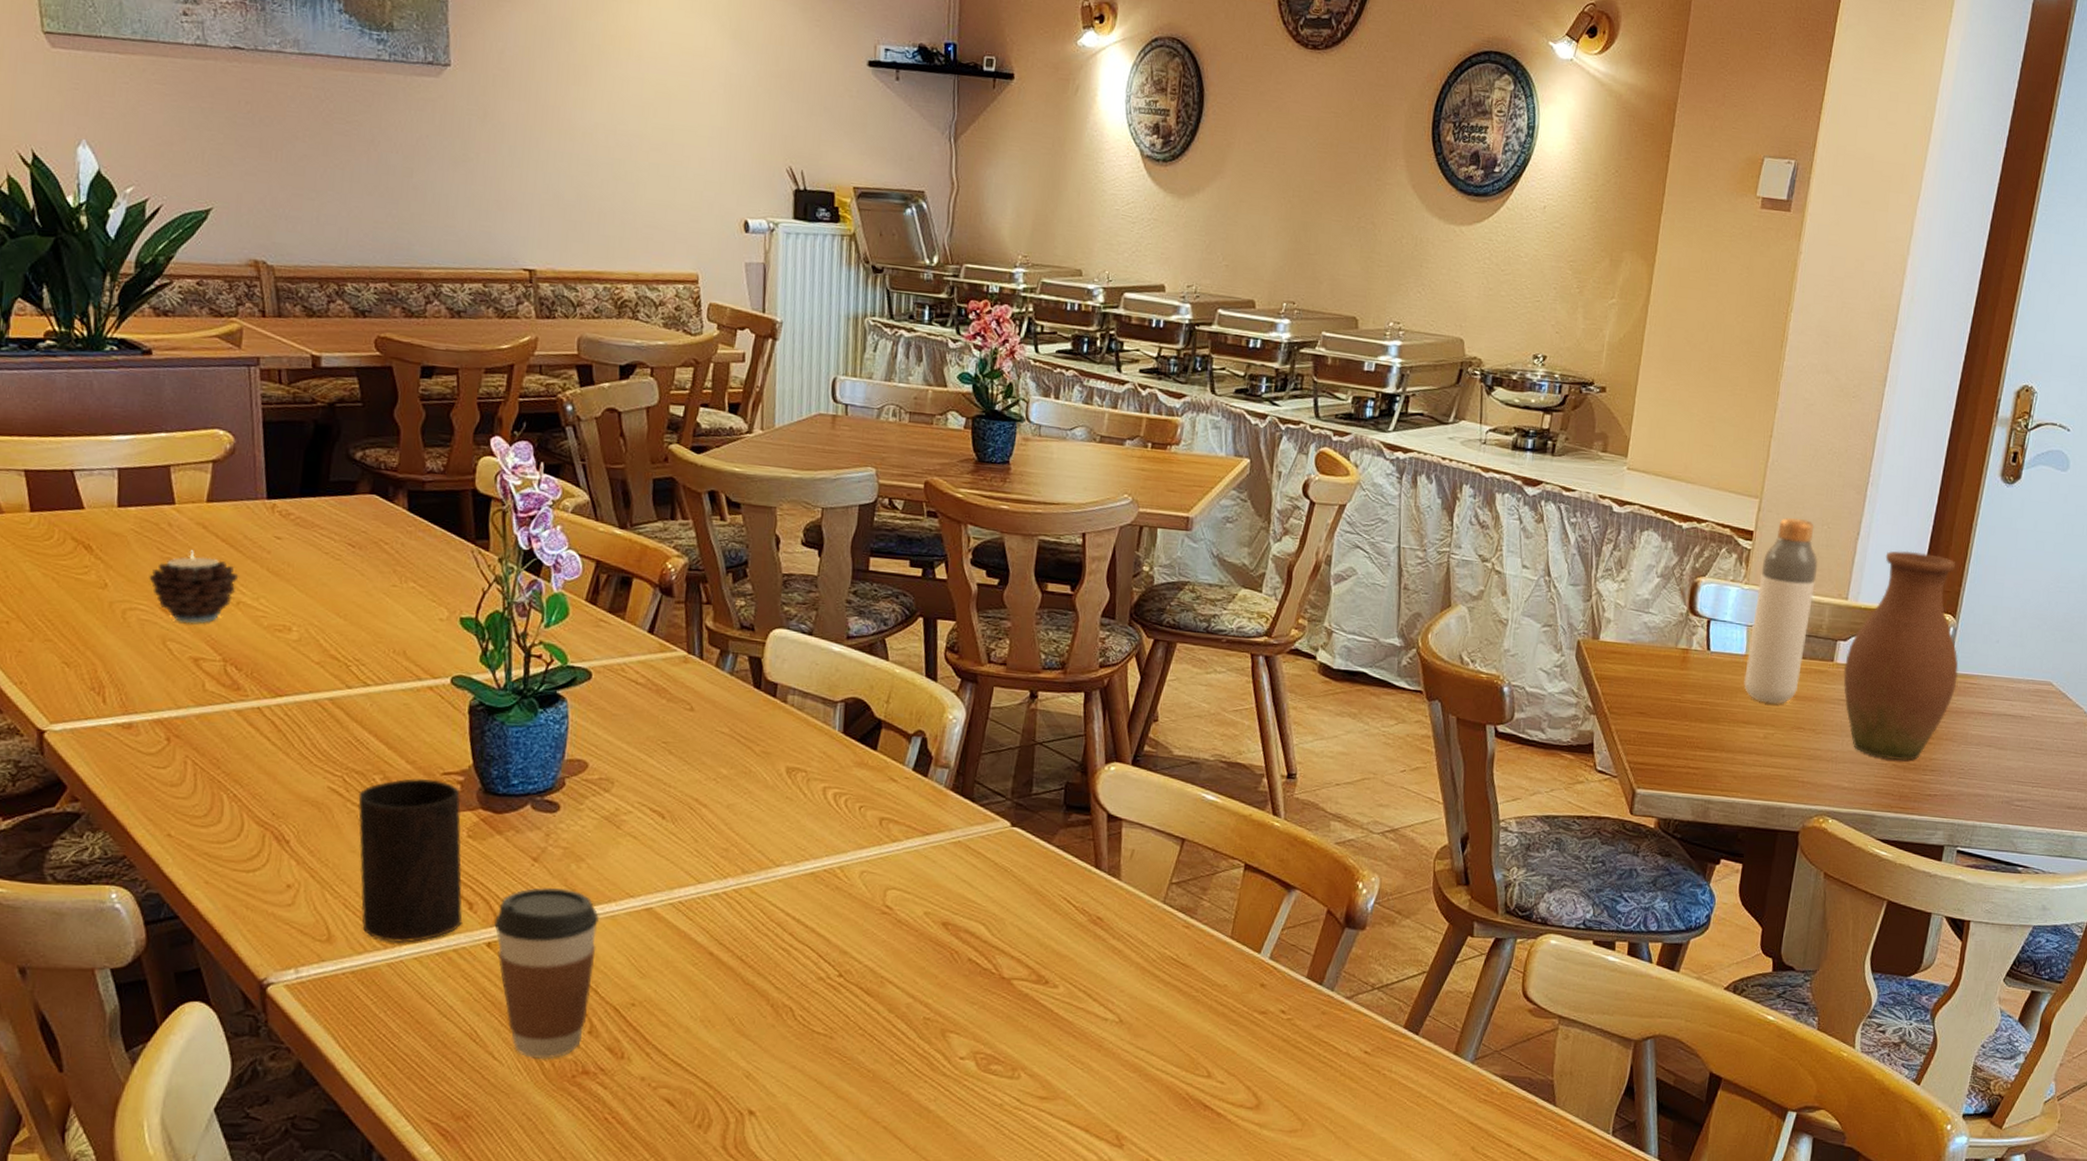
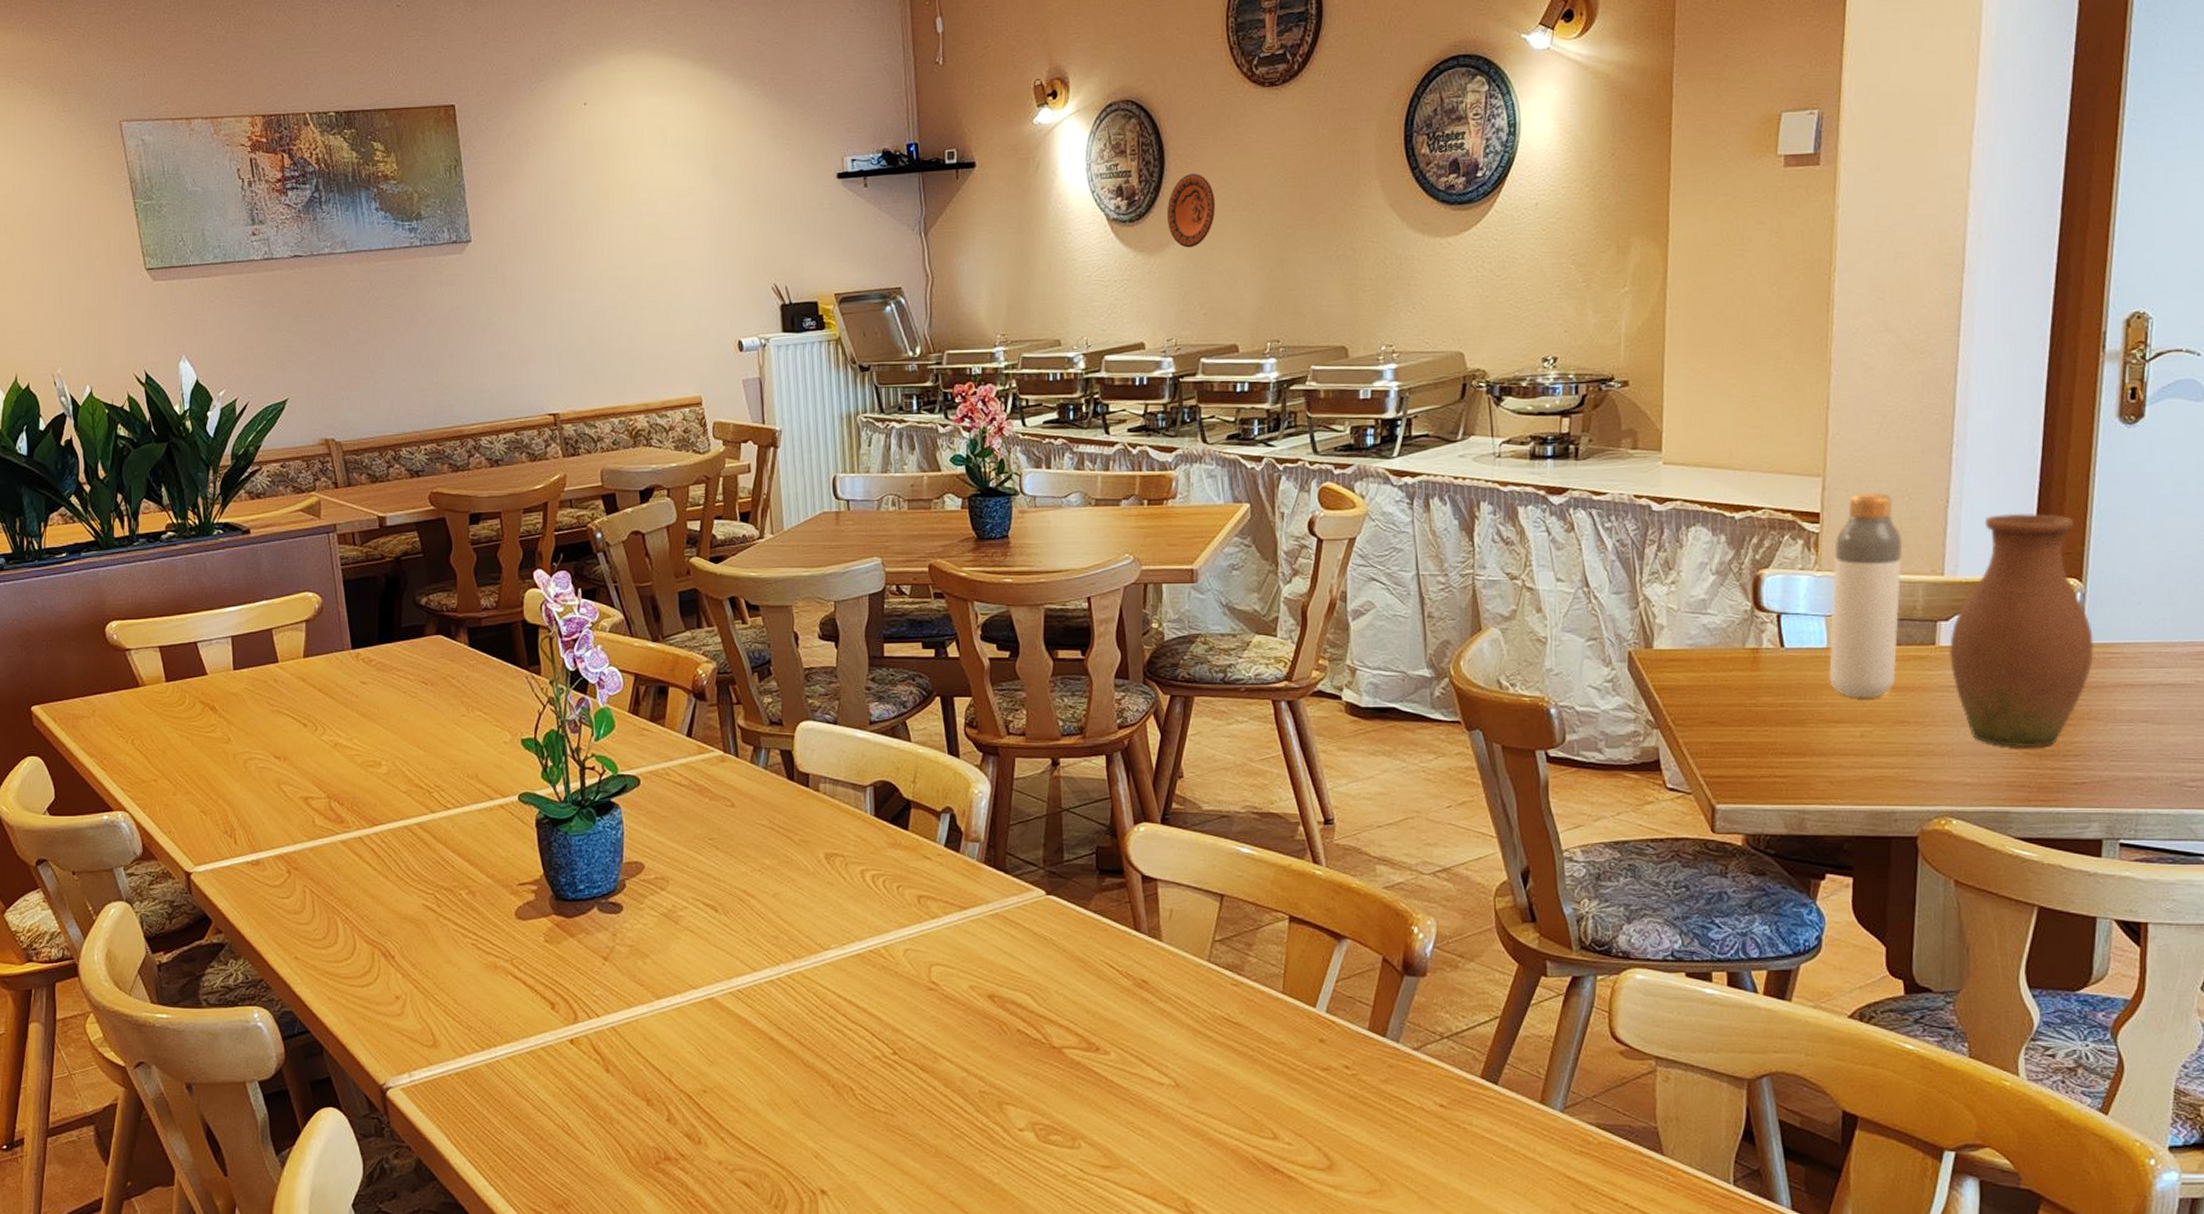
candle: present [149,550,239,624] -> none [263,702,335,767]
cup: present [357,778,463,943] -> none [449,890,547,1044]
coffee cup: present [494,888,599,1059] -> none [575,984,667,1147]
decorative plate: none [1200,122,1249,198] -> present [1167,173,1216,248]

